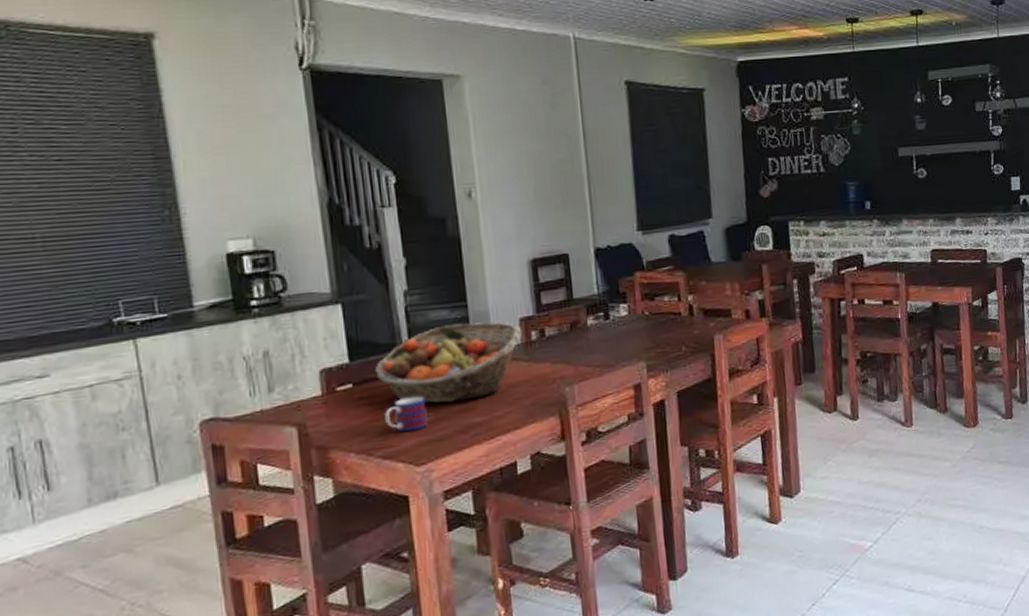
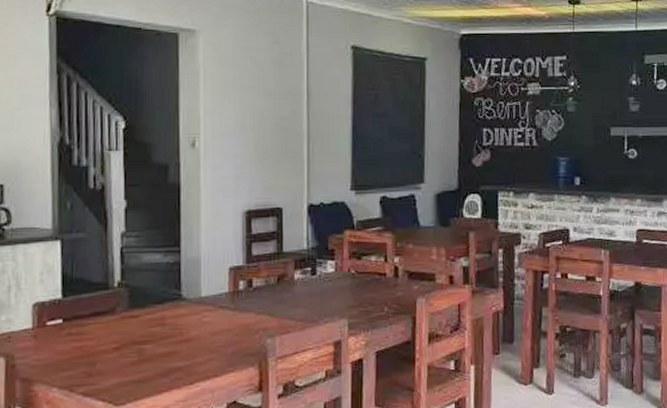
fruit basket: present [374,321,522,404] -> none [85,268,229,345]
mug: present [385,396,428,433] -> none [90,336,131,371]

